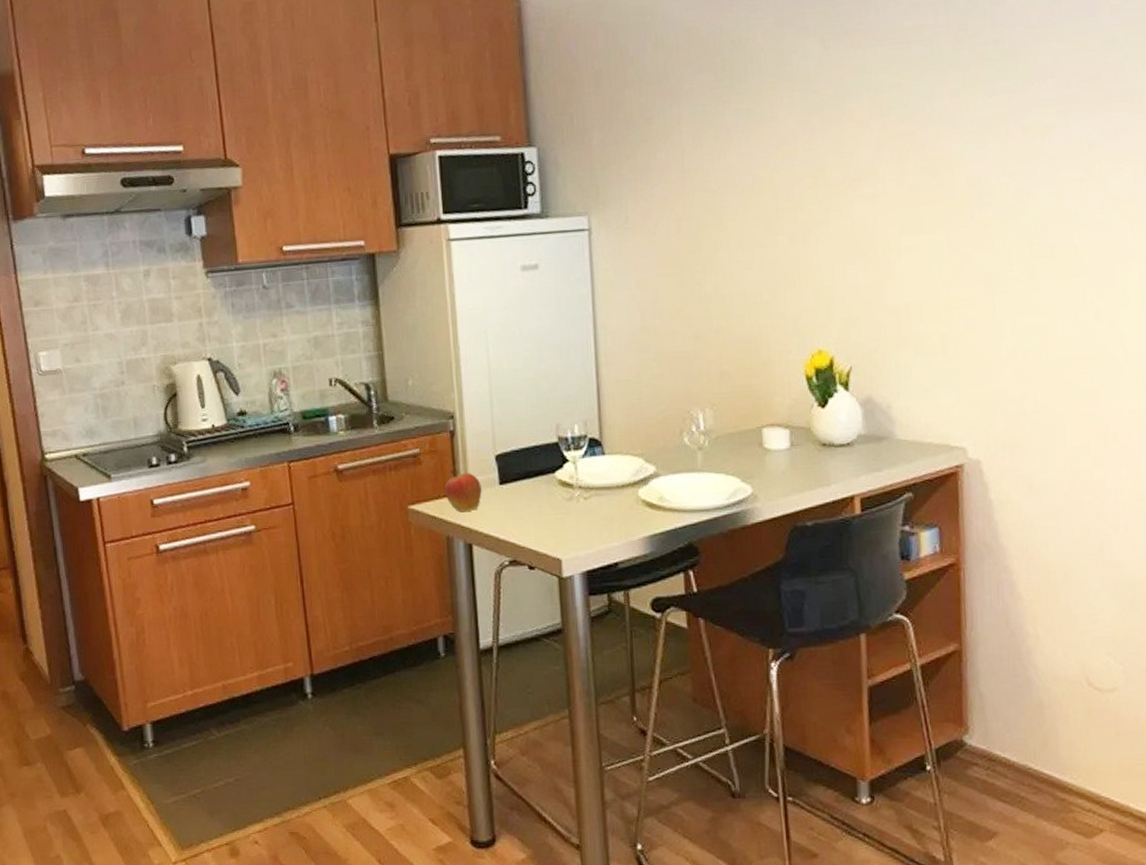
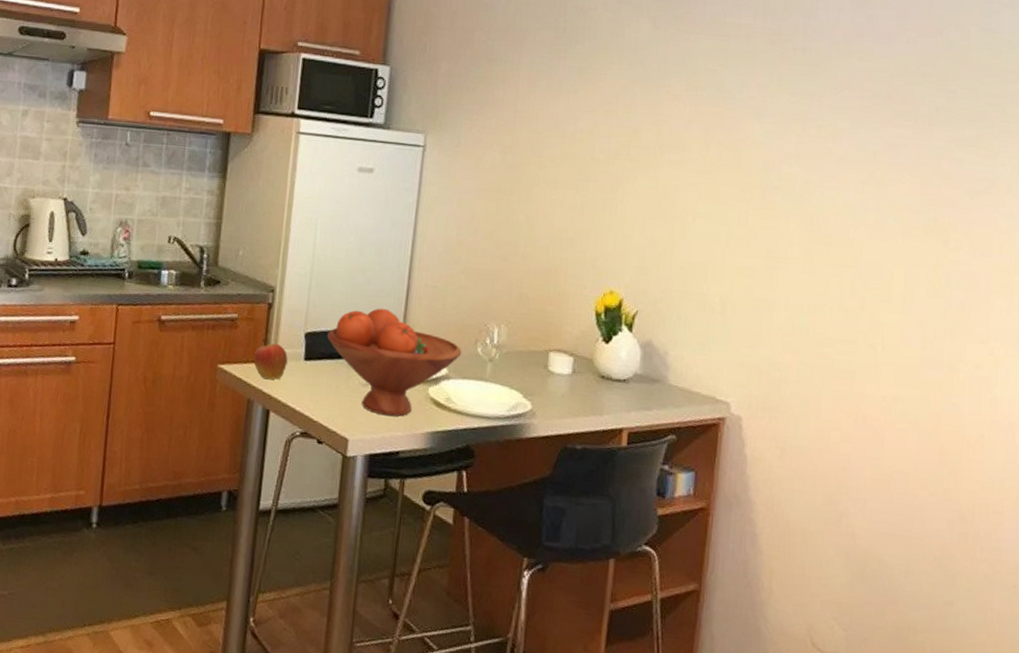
fruit bowl: none [520,414,668,528] -> present [327,308,462,417]

